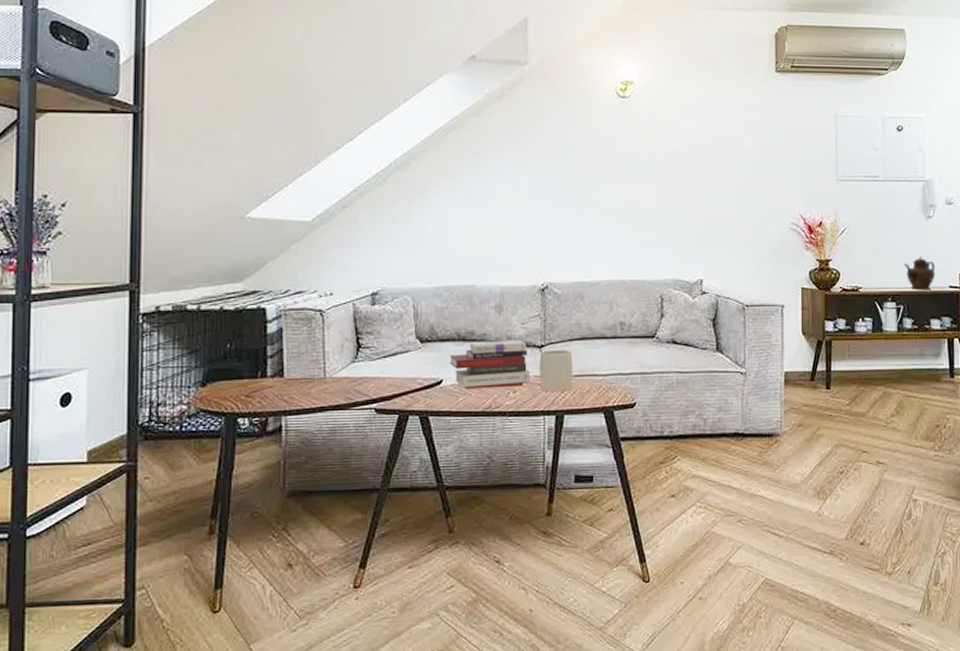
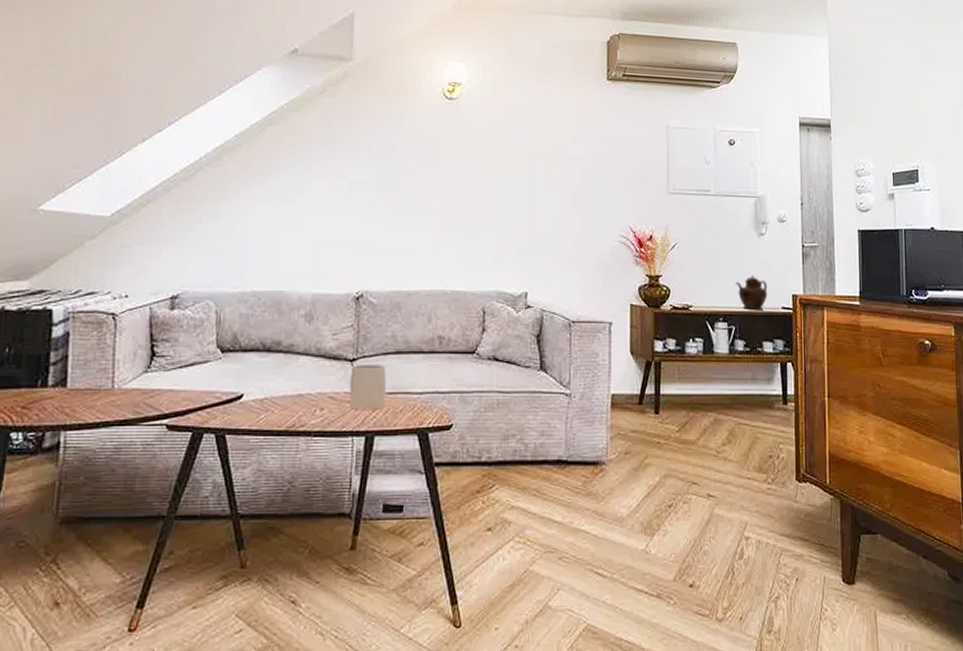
books: present [449,340,530,389] -> none [252,352,339,405]

